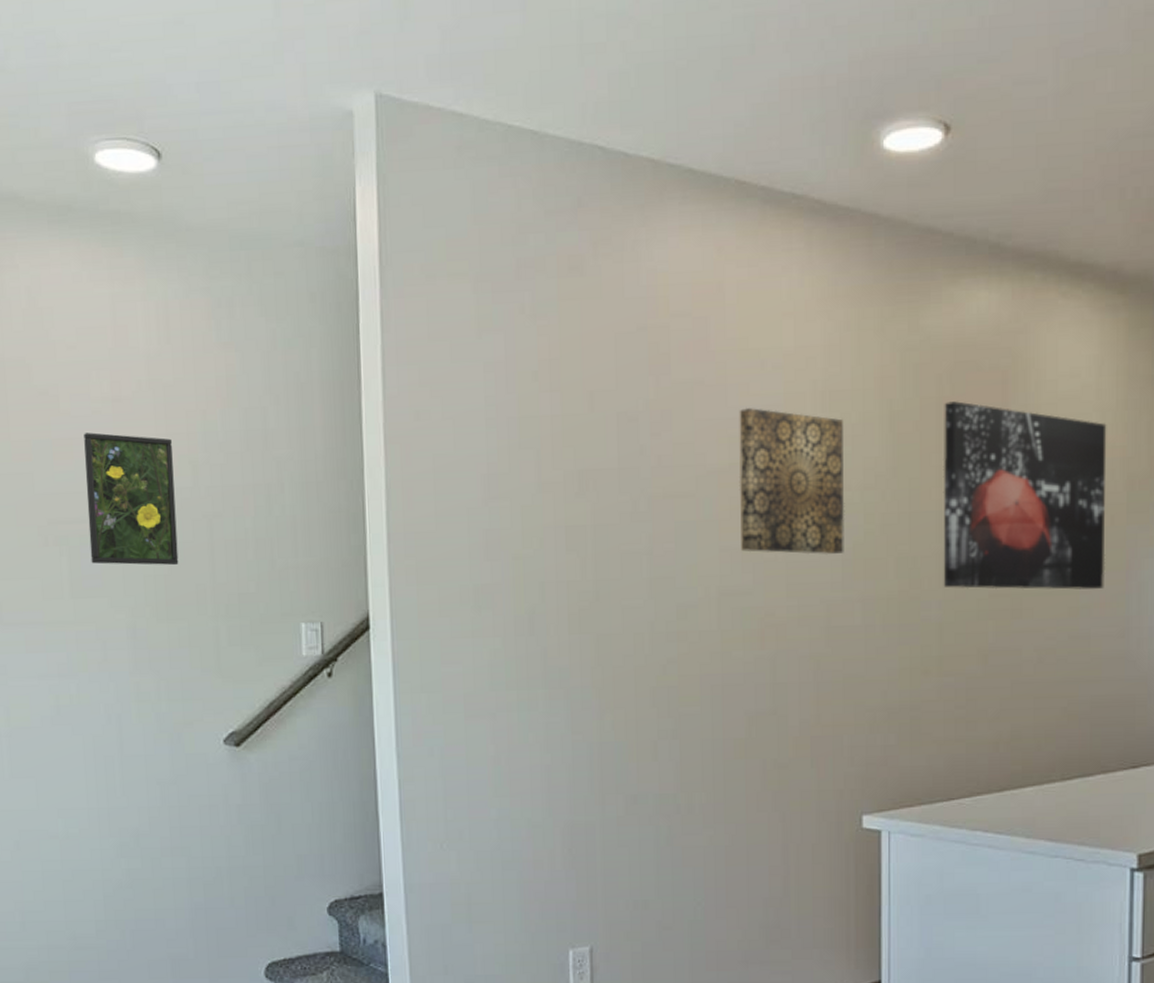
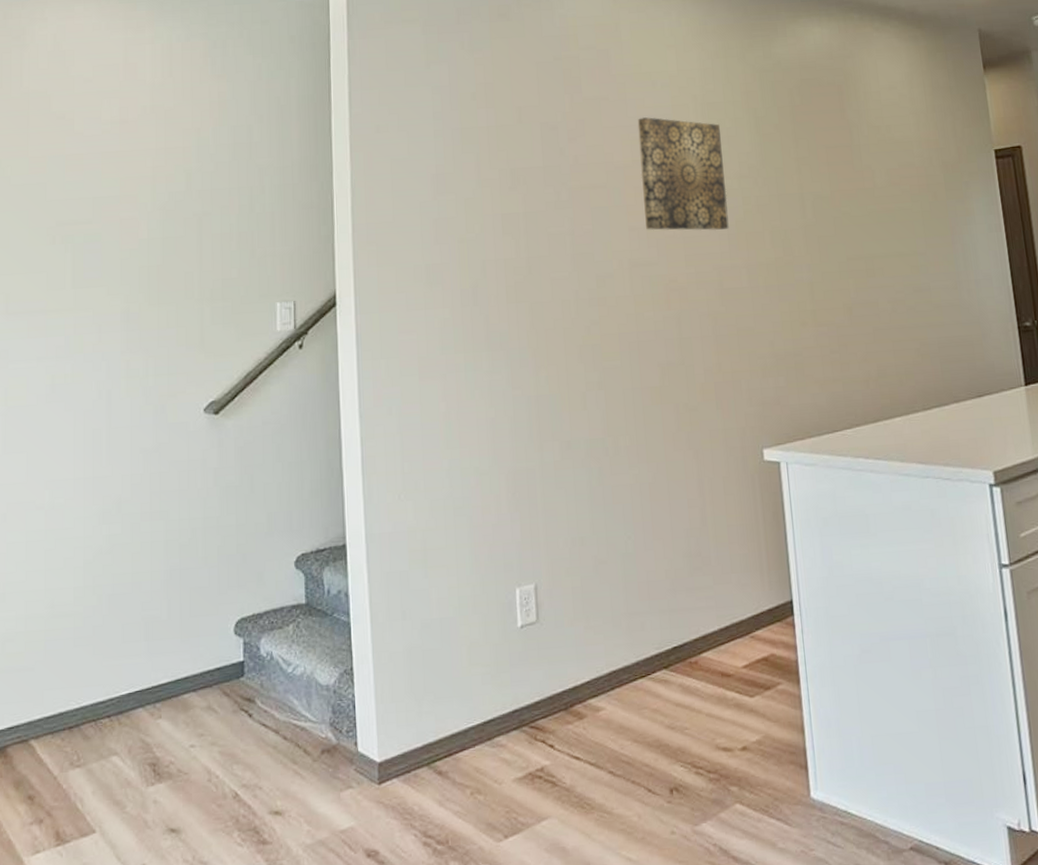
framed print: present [84,432,179,566] -> none [92,148,171,258]
wall art: present [943,401,1107,590] -> none [796,109,936,254]

